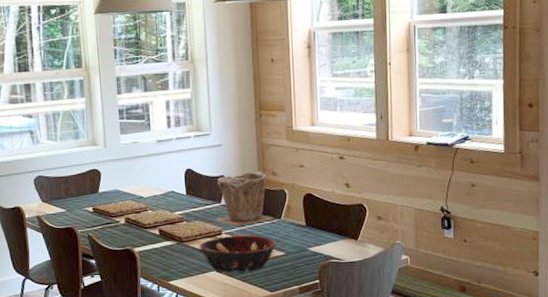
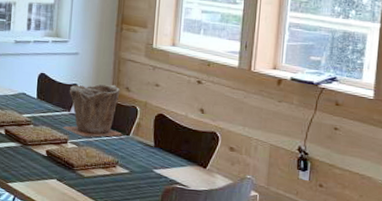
decorative bowl: present [199,235,277,273] -> none [42,145,122,185]

